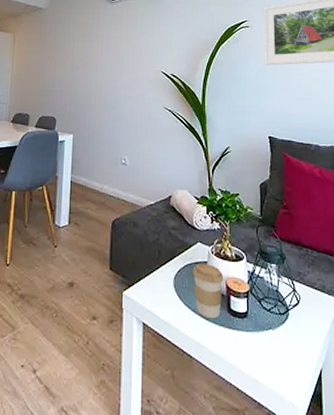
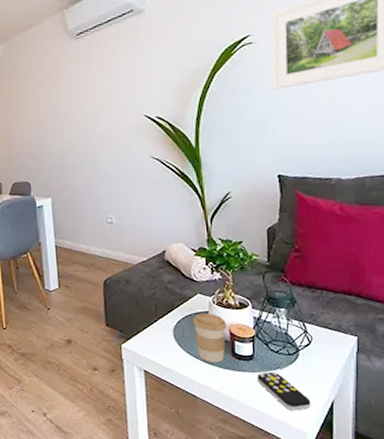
remote control: none [250,332,301,380] -> present [257,372,311,411]

